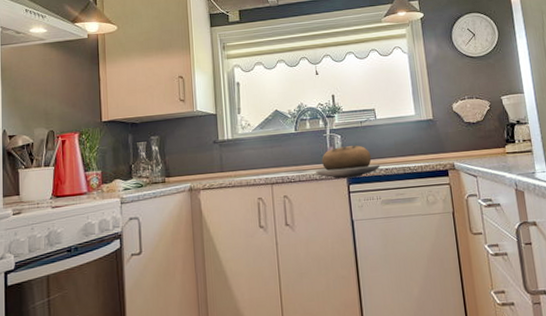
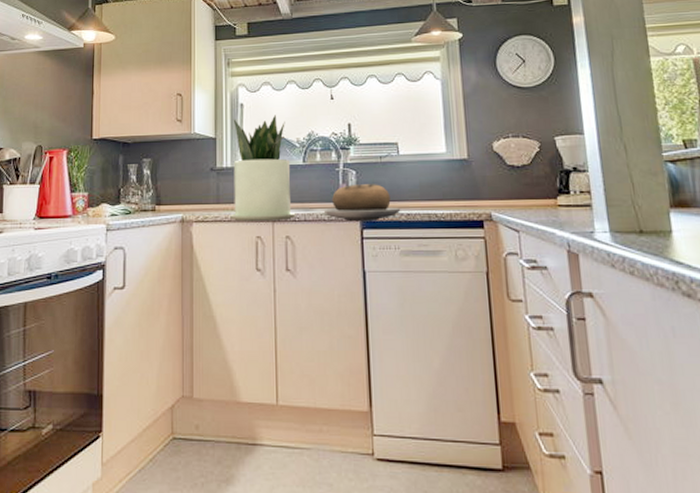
planter: none [231,91,293,186] -> present [229,115,297,221]

